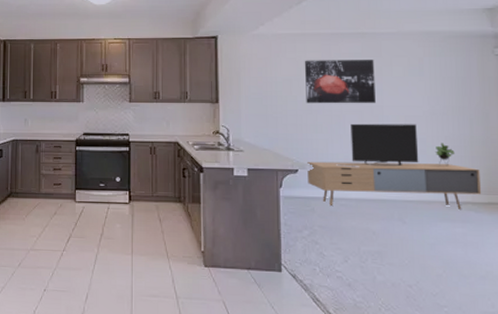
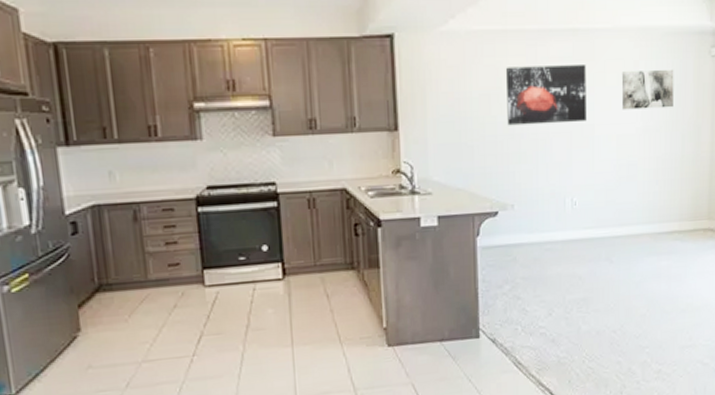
media console: present [307,123,482,209] -> none [509,144,689,252]
wall art: none [407,64,459,96] -> present [621,69,674,110]

